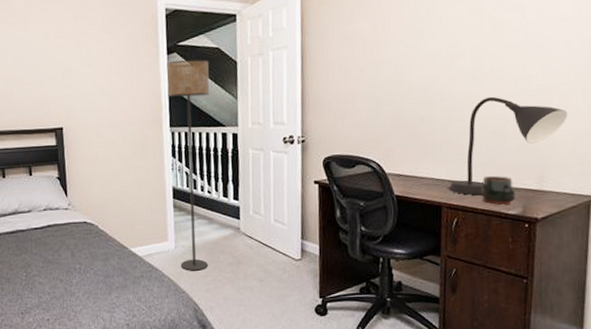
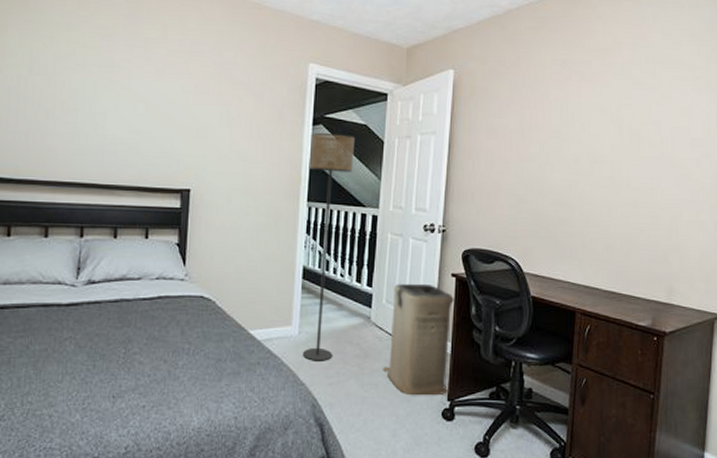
laundry basket: none [256,192,320,296] -> present [383,283,454,396]
desk lamp: present [447,96,568,196] -> none [582,205,696,304]
mug: present [482,175,515,205] -> none [615,284,646,315]

